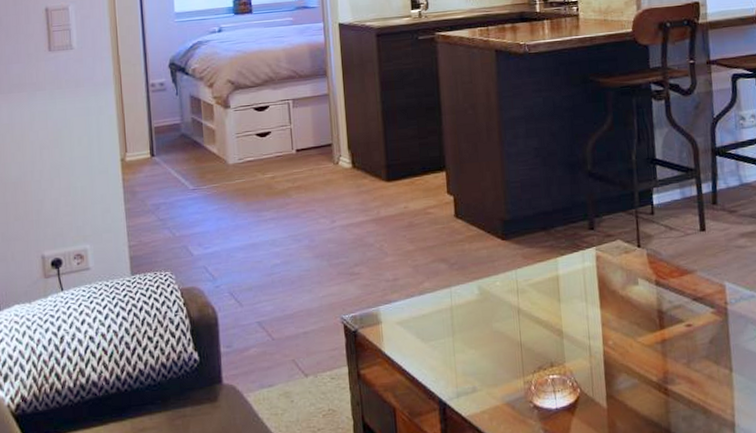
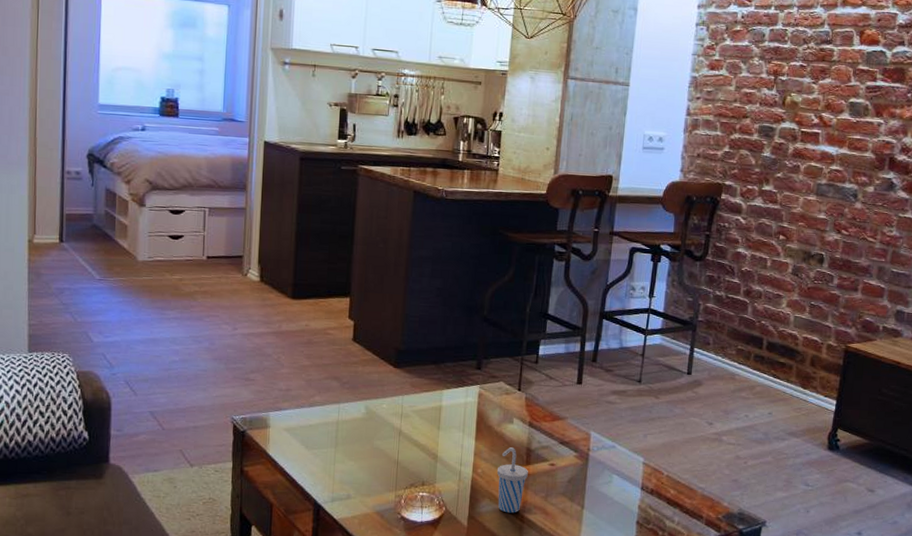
cup: none [630,312,664,387] -> present [497,447,528,513]

